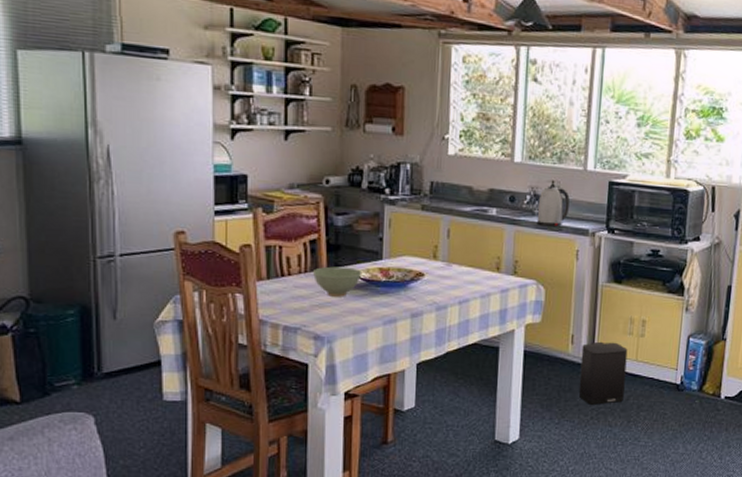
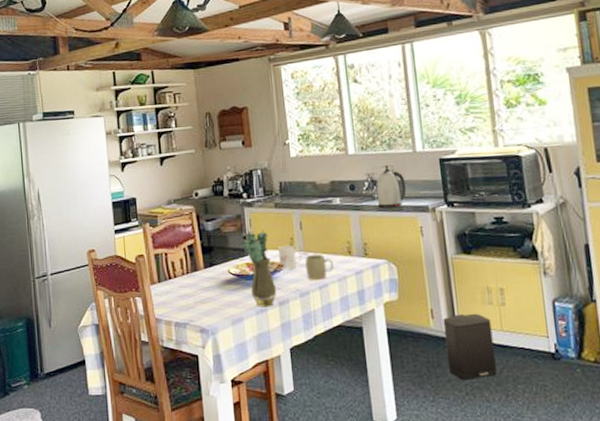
bowl: present [312,266,363,297] -> none [192,265,233,293]
vase: none [376,230,411,318] -> present [241,229,277,307]
mug: none [418,252,445,280] -> present [278,245,302,270]
mug: none [447,266,478,294] -> present [305,253,334,280]

